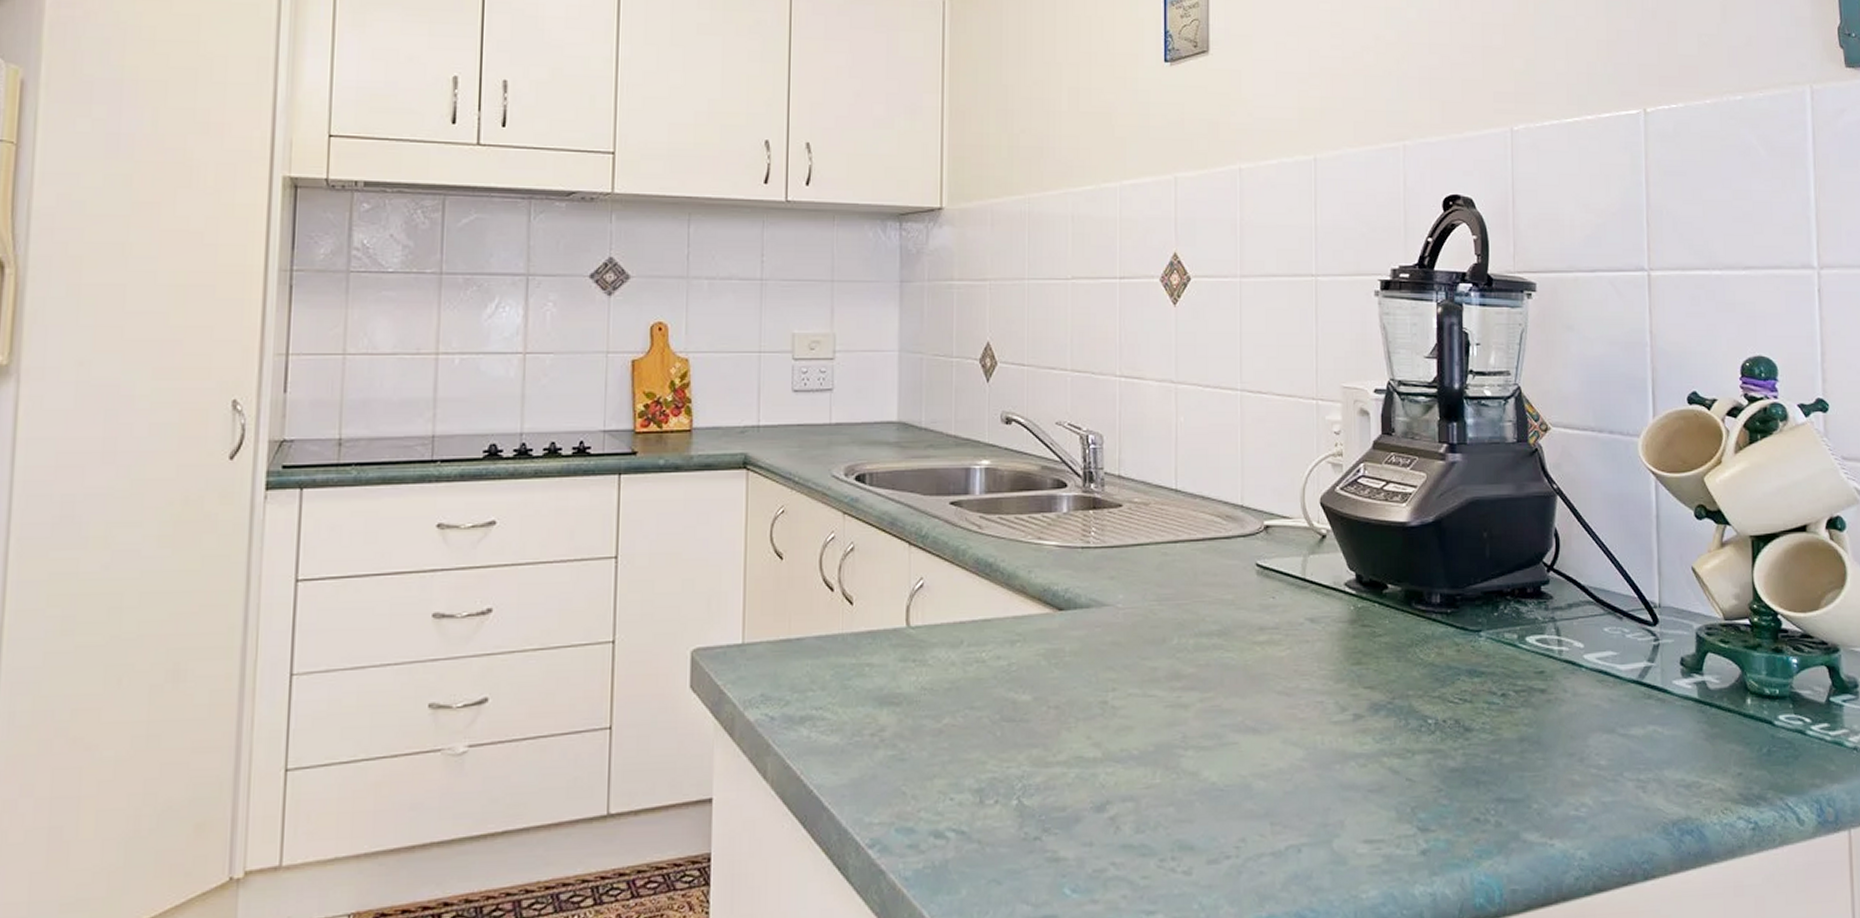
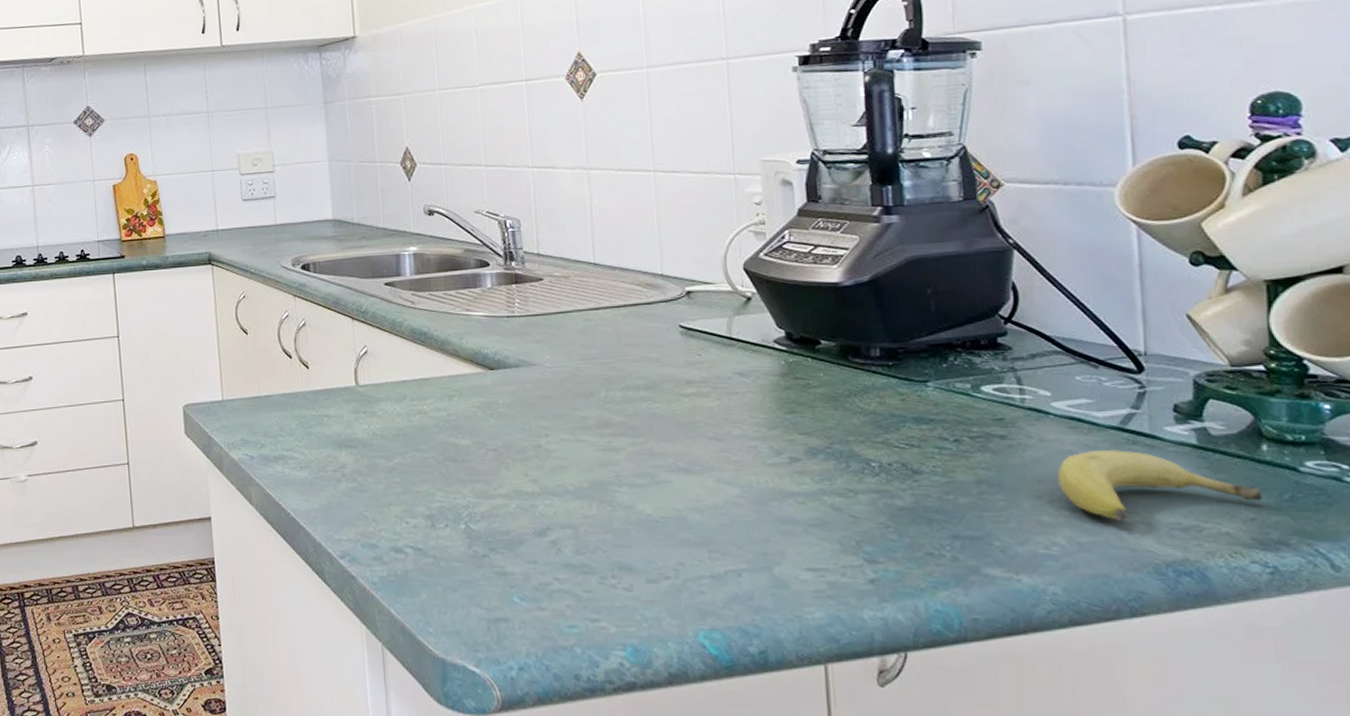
fruit: none [1586,703,1747,778] -> present [1057,449,1263,521]

